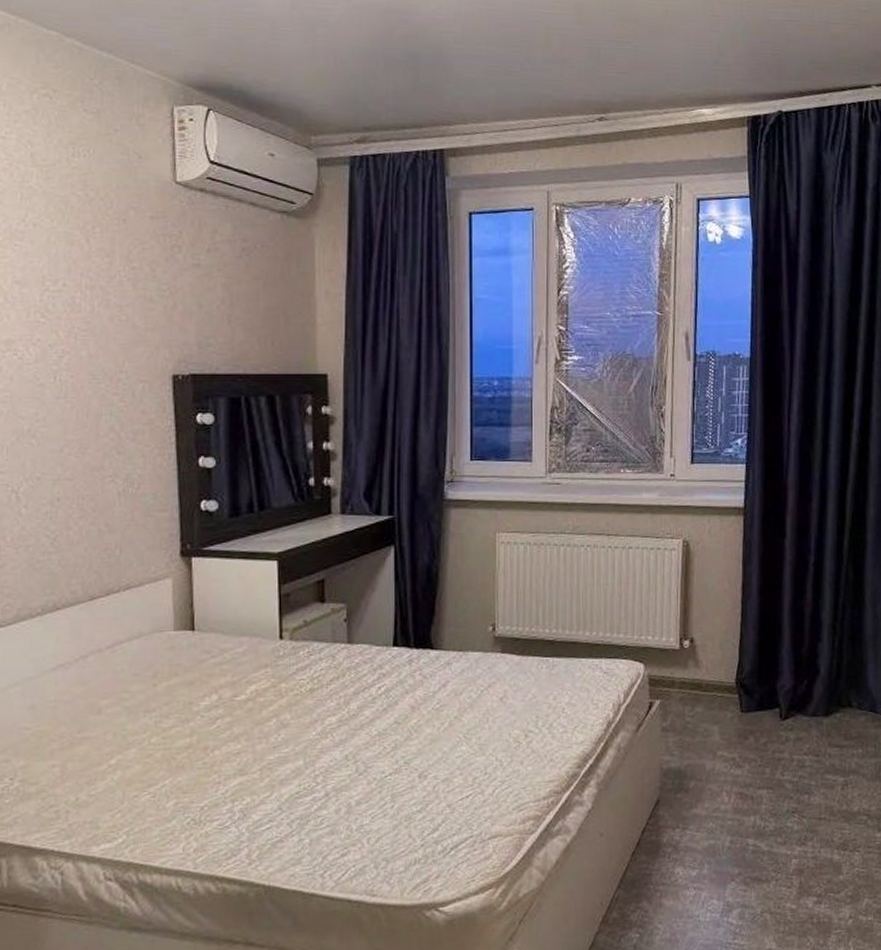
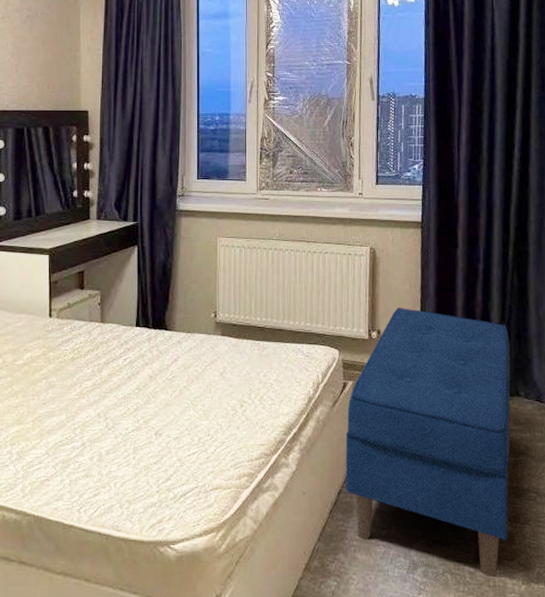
bench: none [650,609,843,913] -> present [345,307,511,576]

